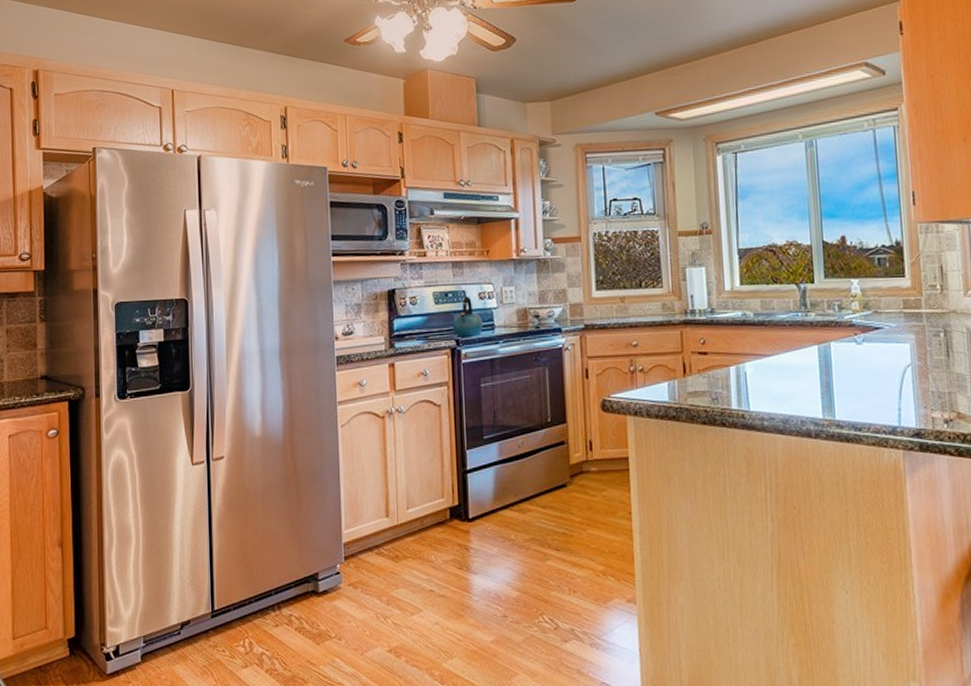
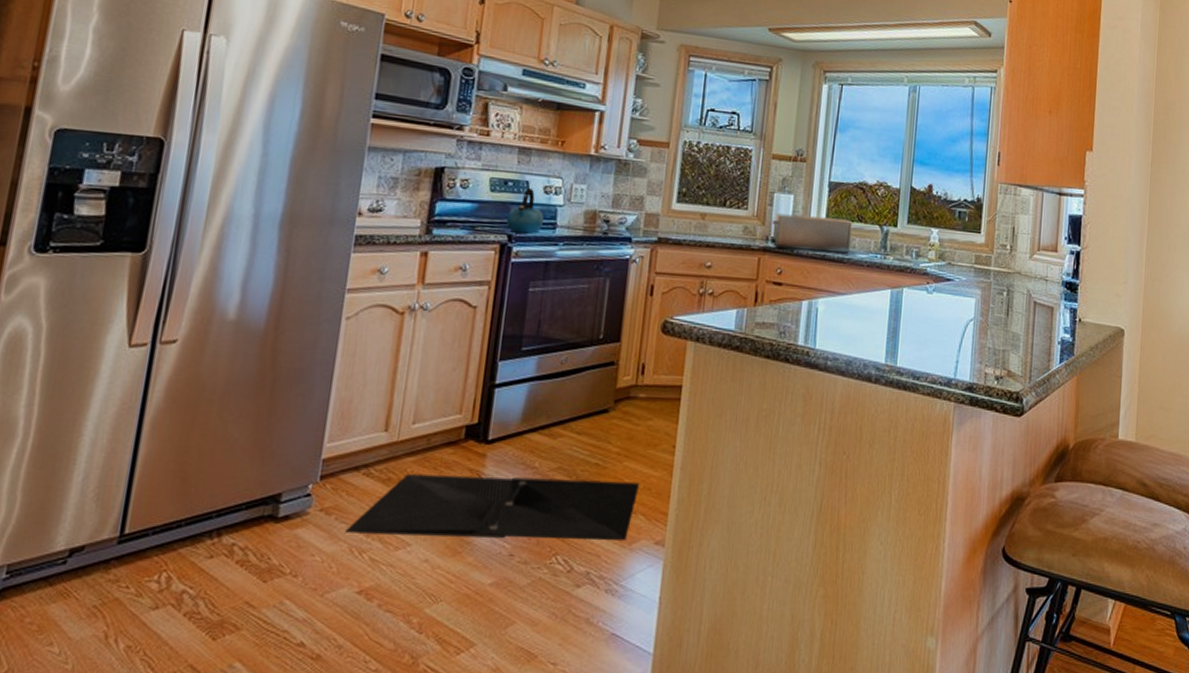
door mat: none [371,547,605,603] -> present [346,474,640,540]
toaster: none [688,283,769,321] -> present [771,213,852,255]

